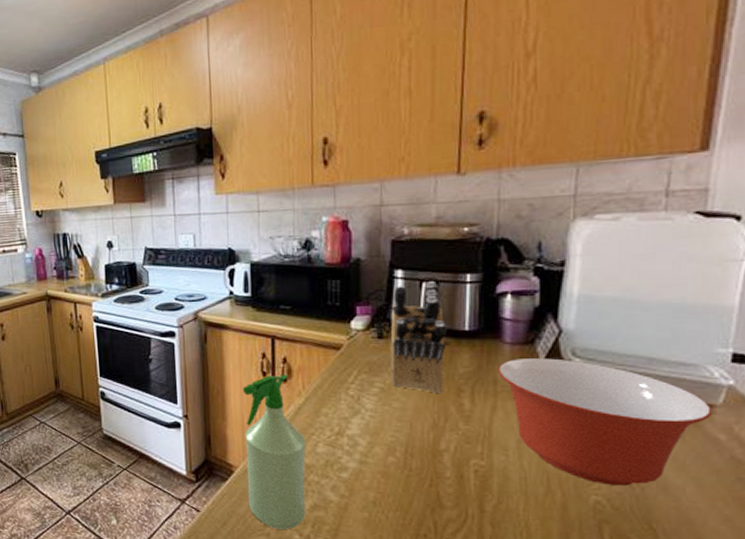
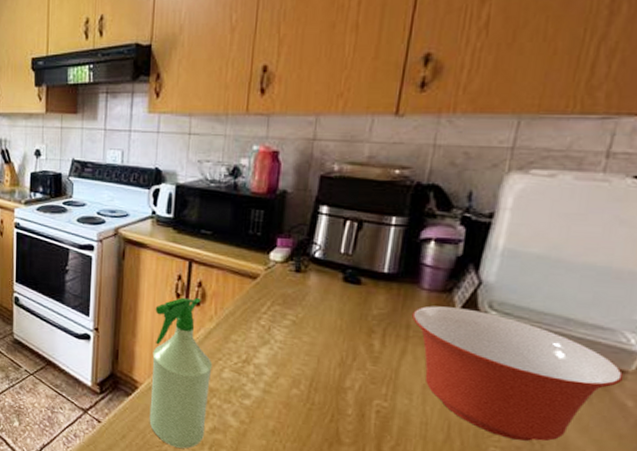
knife block: present [390,281,448,393] -> none [304,221,367,332]

